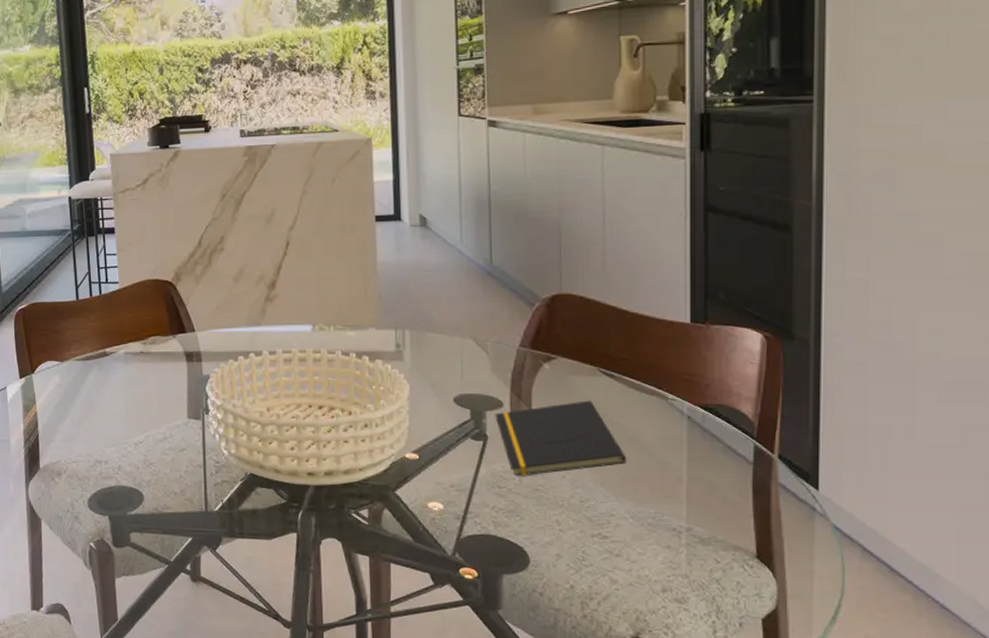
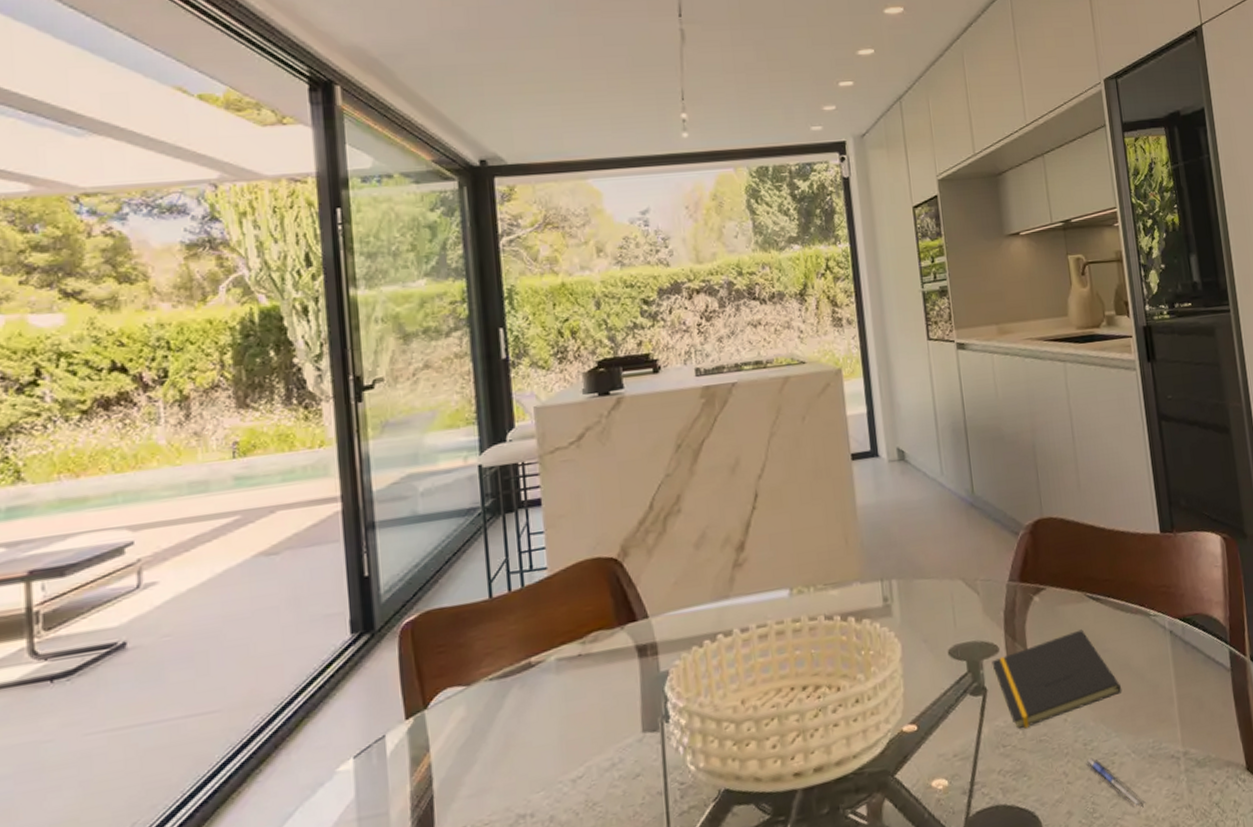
pen: none [580,514,639,566] -> present [1086,757,1146,808]

